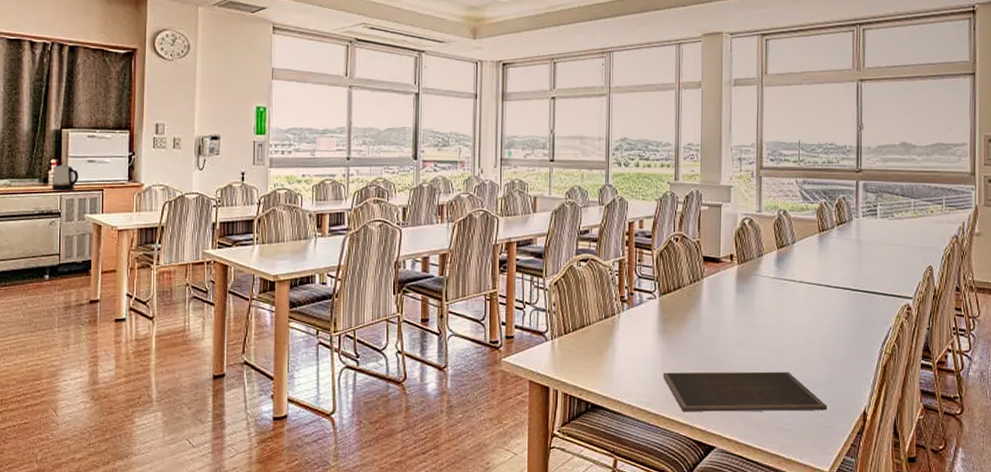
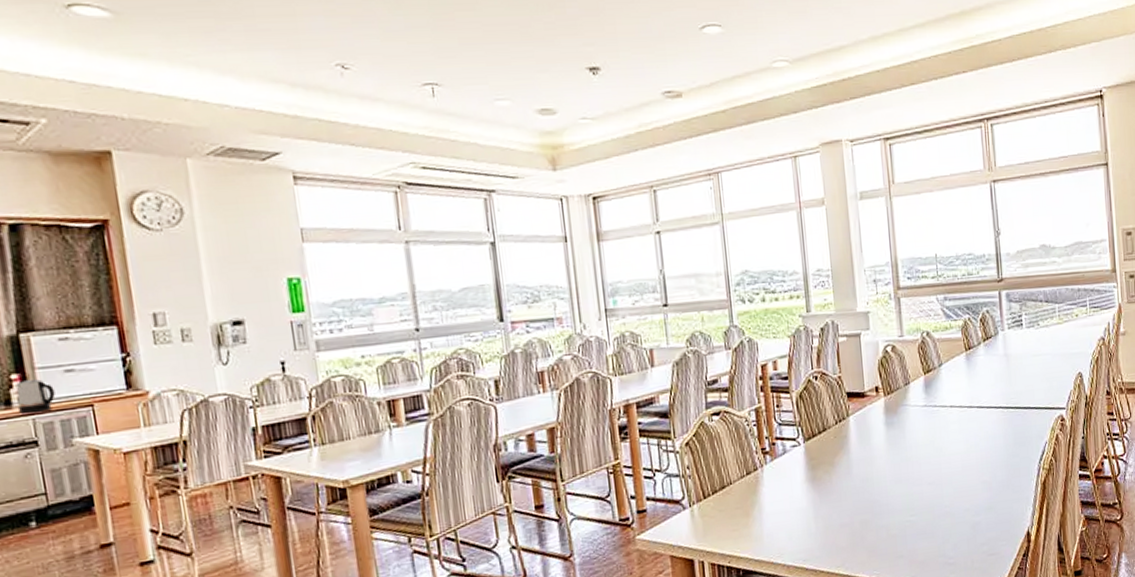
tray: present [662,371,827,412] -> none [817,503,991,562]

